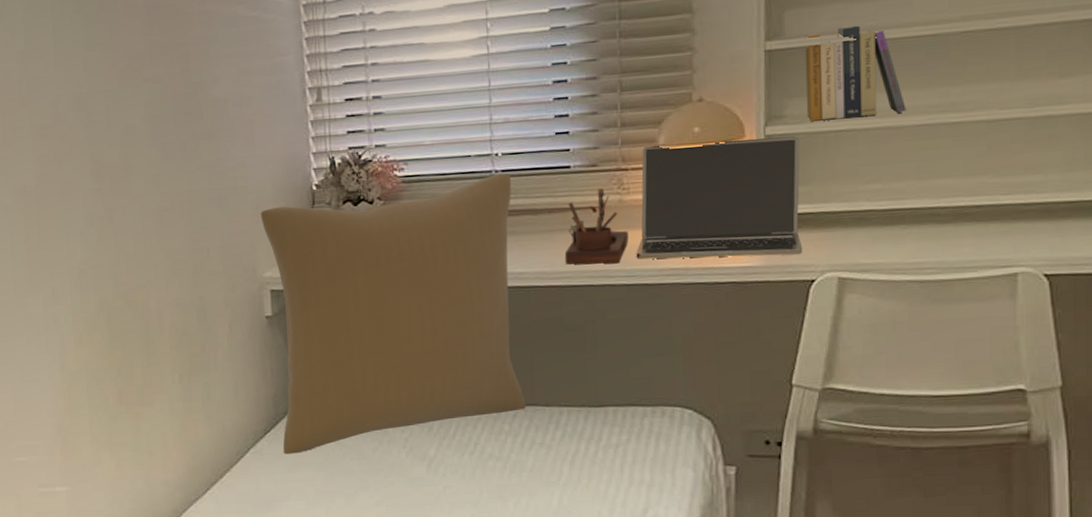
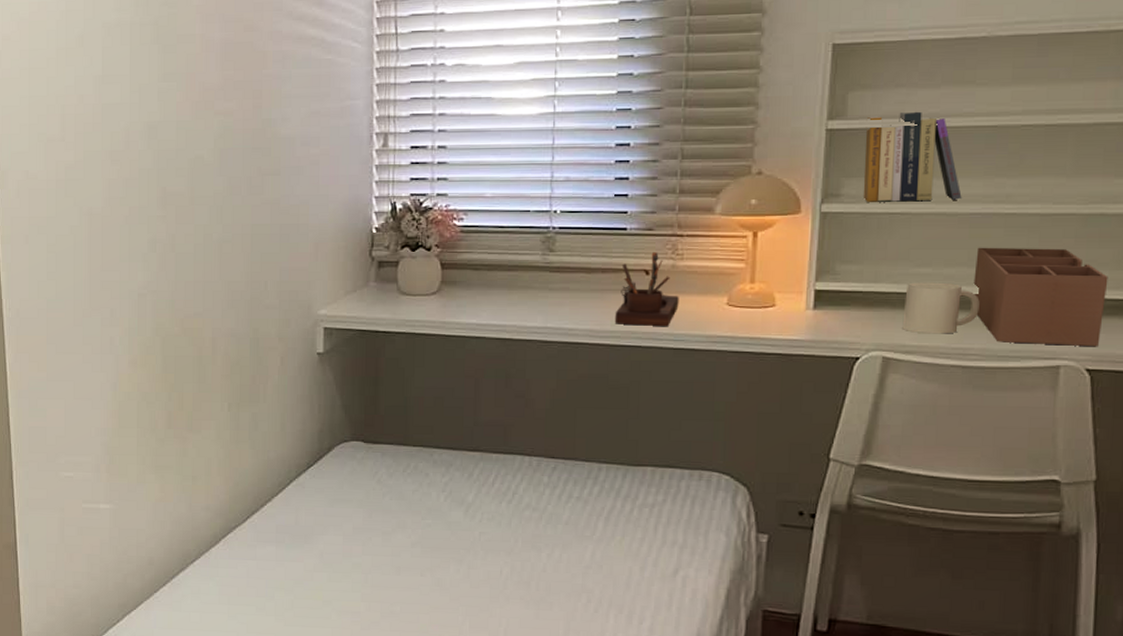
pillow: present [260,173,526,454] -> none [319,230,568,489]
laptop: present [636,136,803,260] -> none [685,214,855,332]
mug: none [855,197,932,251] -> present [902,282,980,334]
desk organizer: none [924,154,1060,254] -> present [973,247,1108,347]

